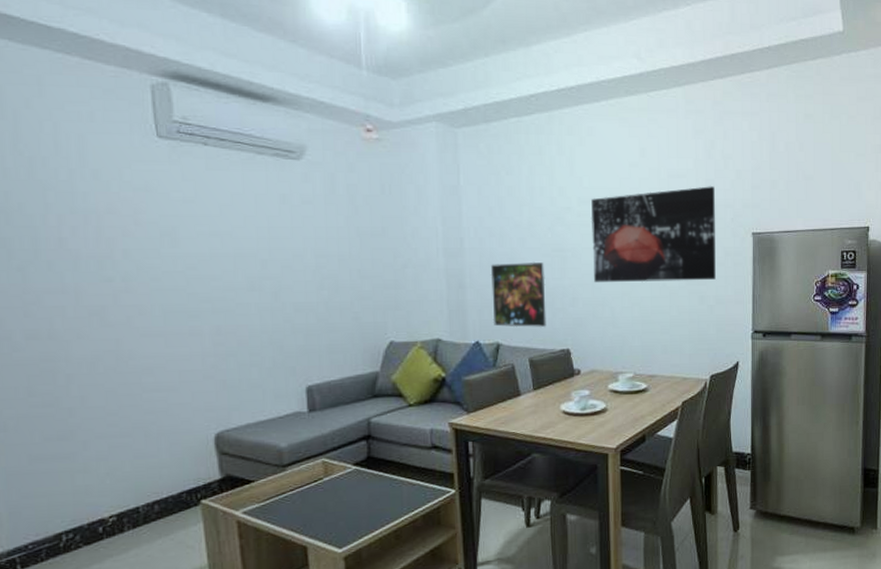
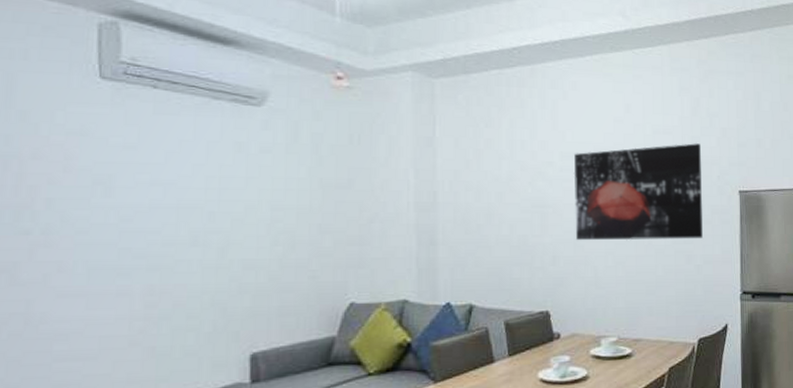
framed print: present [490,261,546,327] -> none [465,217,524,288]

